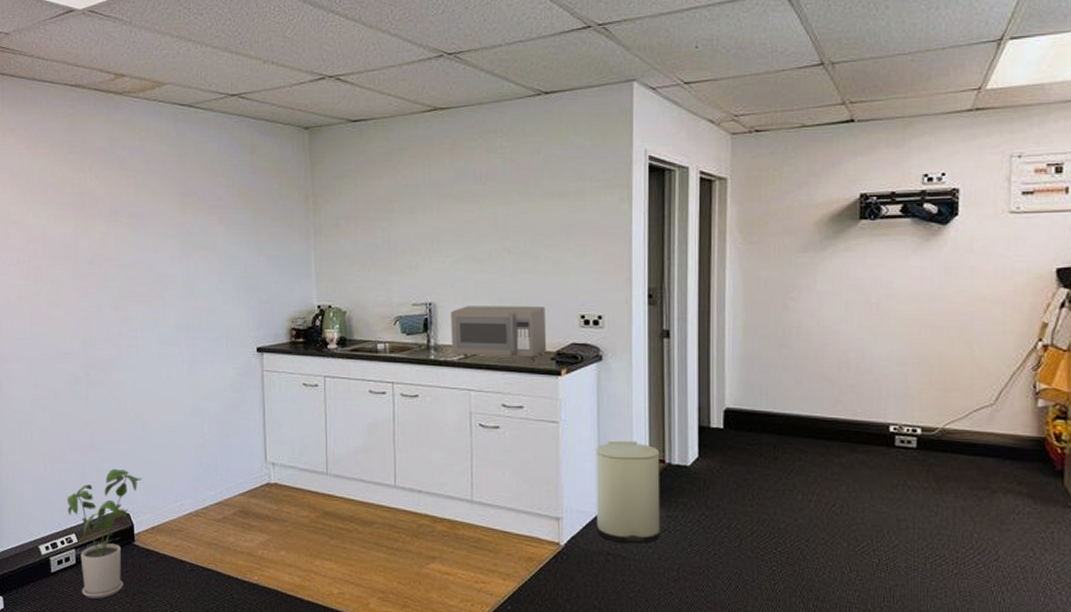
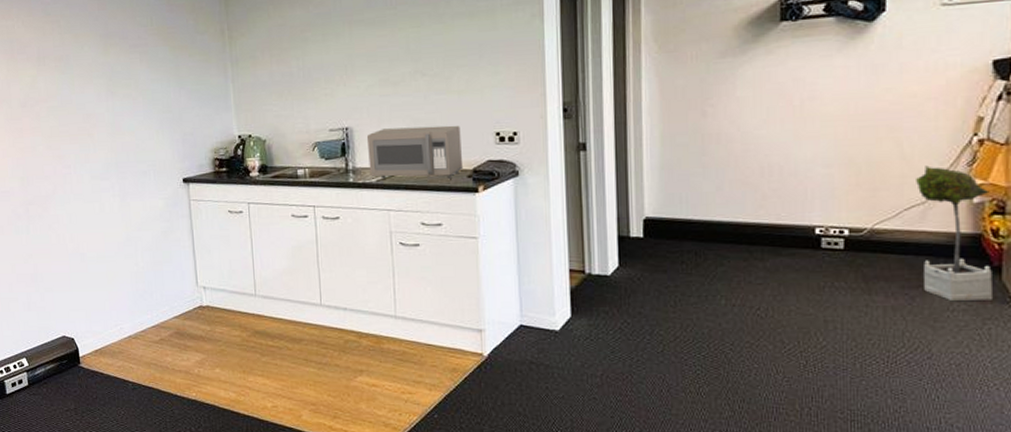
house plant: present [66,468,142,599] -> none [16,297,84,417]
pedal bin: present [595,440,660,543] -> none [515,253,583,352]
potted tree: none [985,368,1057,504] -> present [916,165,994,301]

